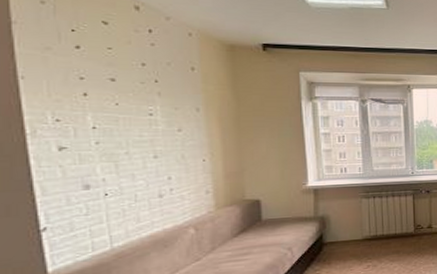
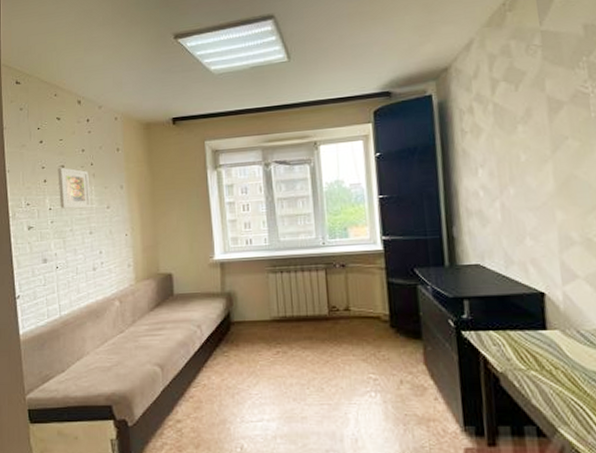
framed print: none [105,80,156,130] -> present [58,167,92,209]

